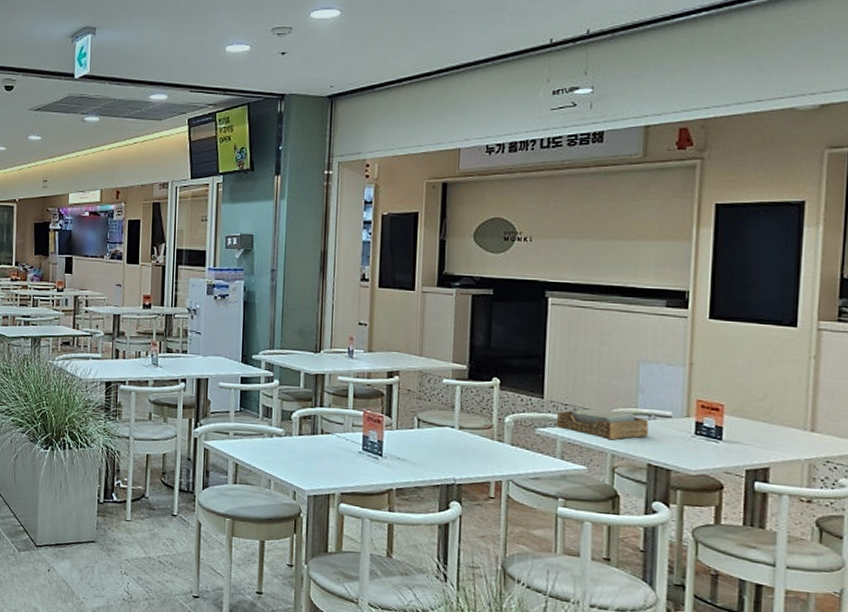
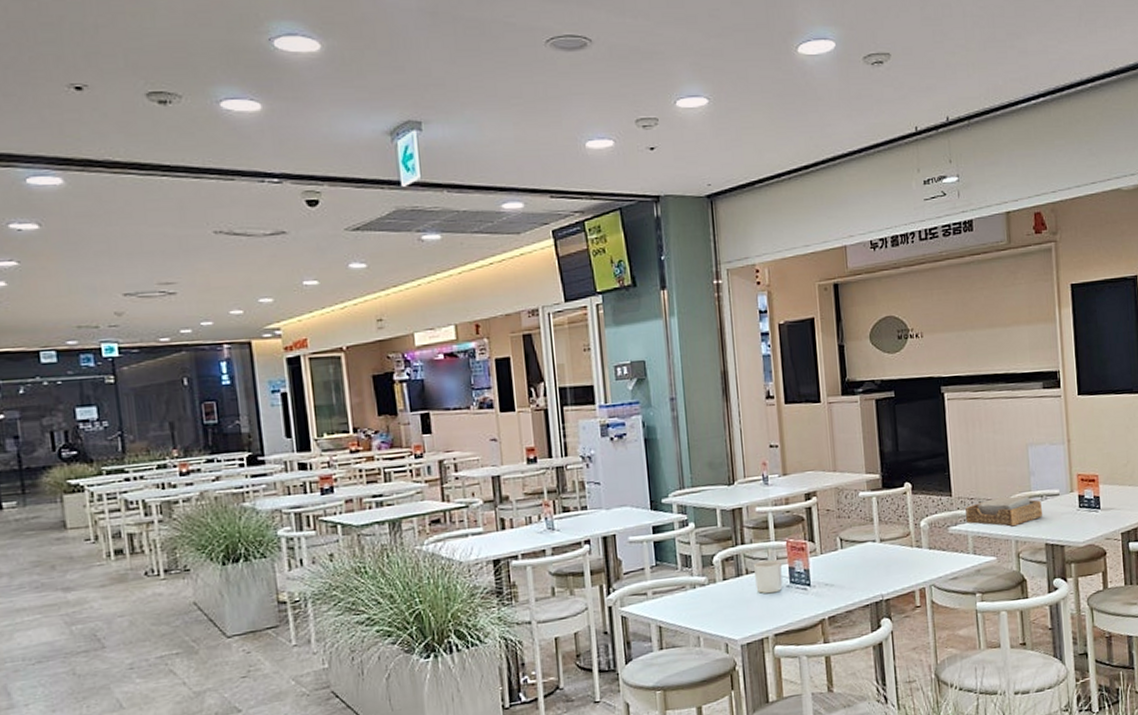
mug: none [328,425,356,456] -> present [753,560,783,594]

